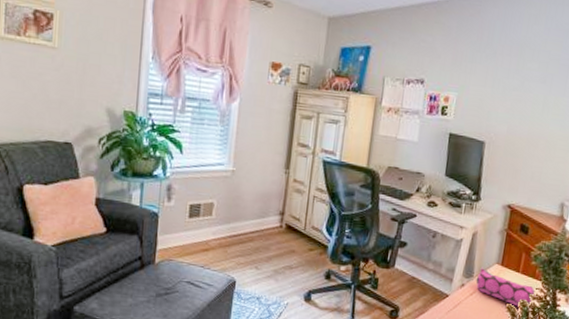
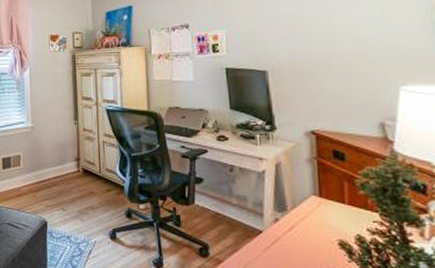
pencil case: present [476,267,536,307] -> none [291,199,376,244]

